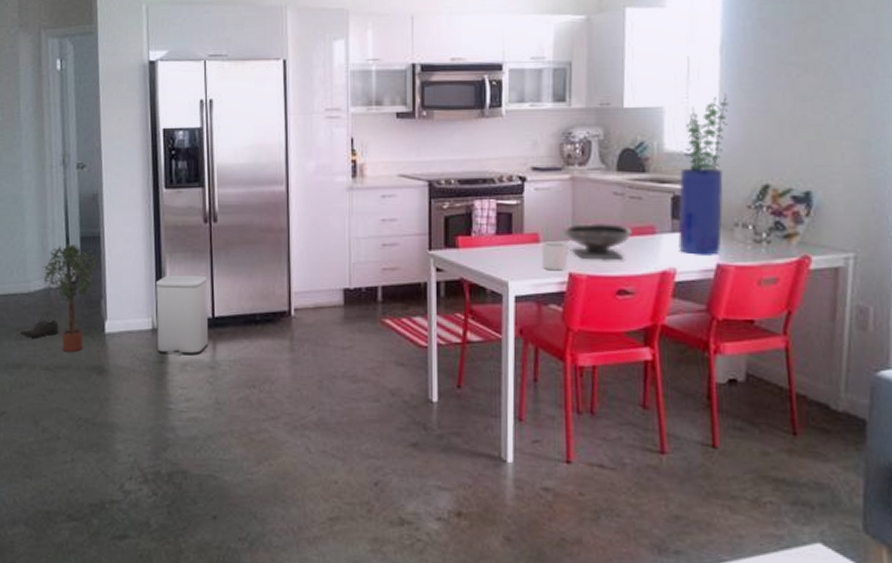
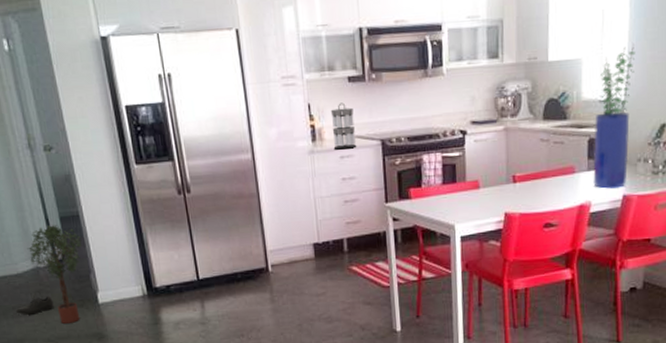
pedal bin: present [156,275,209,356] -> none [140,243,197,317]
spice rack: none [375,139,401,188] -> present [330,102,357,150]
mug: present [541,242,568,271] -> none [481,186,504,212]
bowl: present [563,222,632,261] -> none [499,166,556,200]

